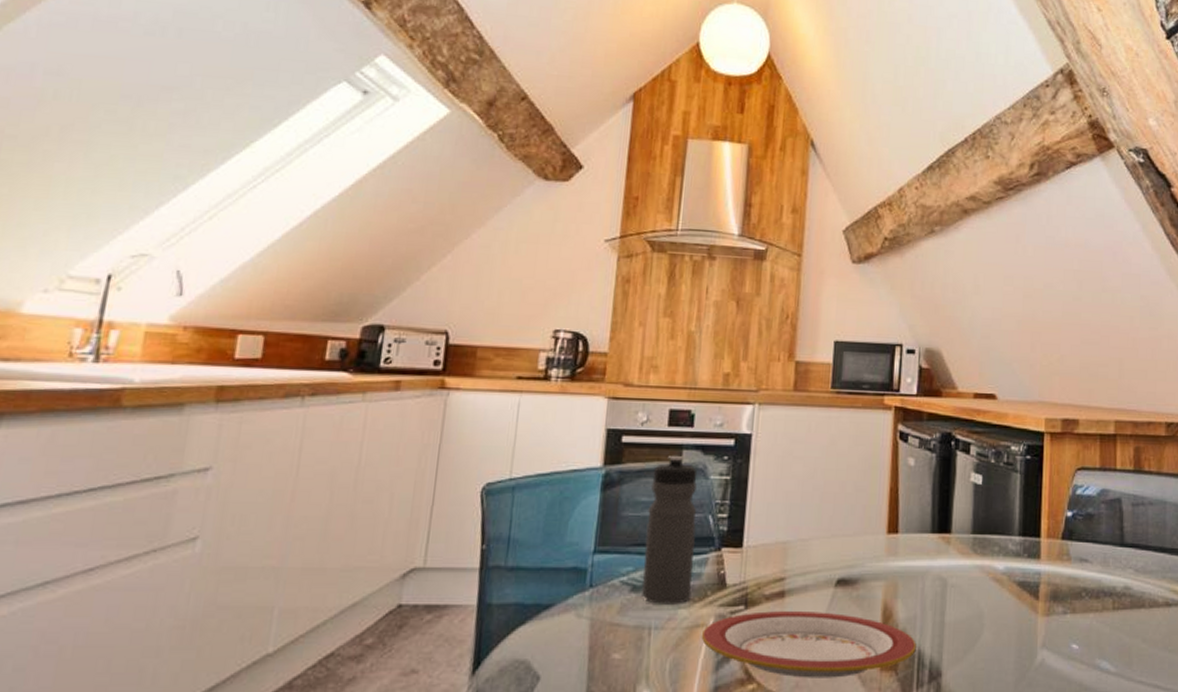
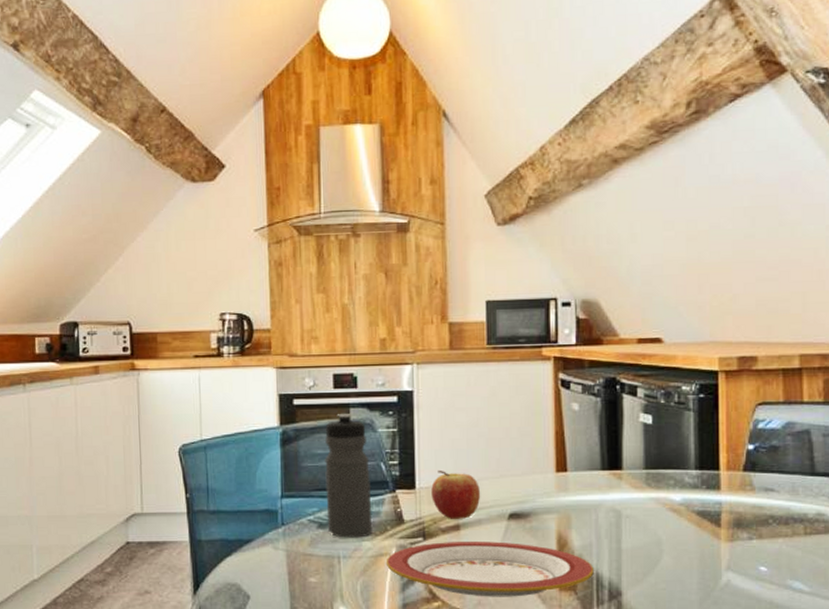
fruit: none [758,526,810,584] -> present [431,469,481,519]

